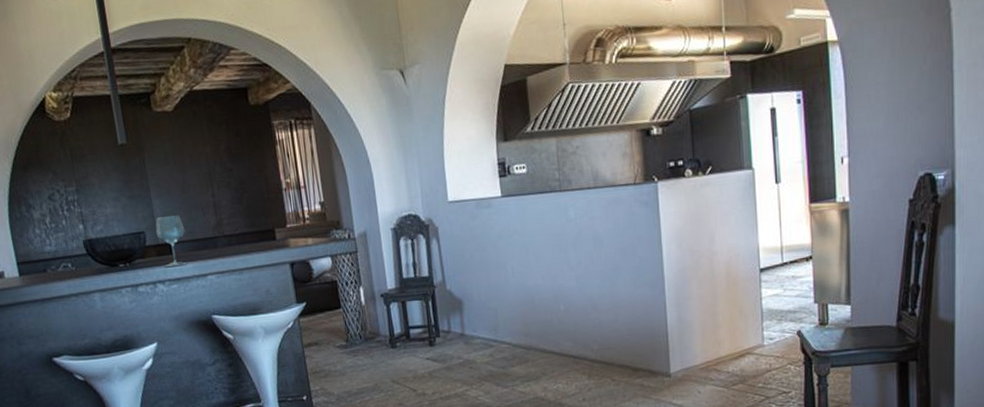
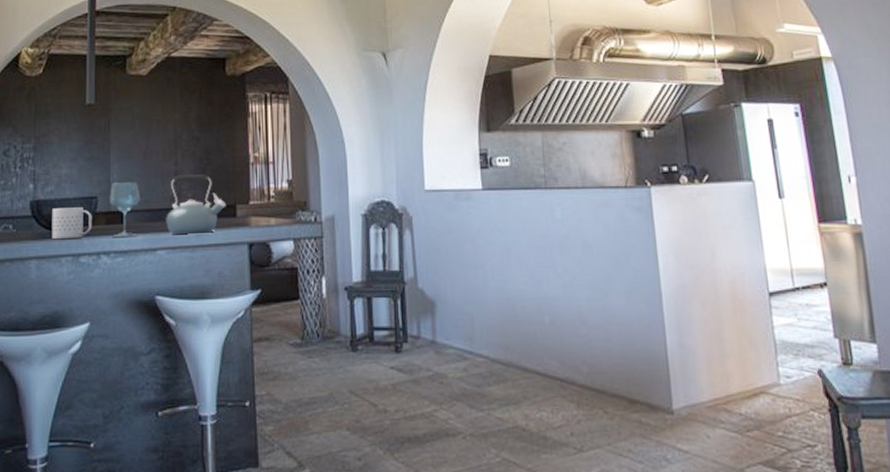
mug: none [105,242,145,274] -> present [51,207,92,240]
kettle: none [211,203,266,261] -> present [166,174,226,235]

